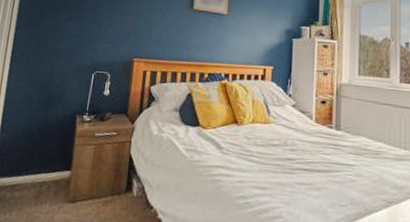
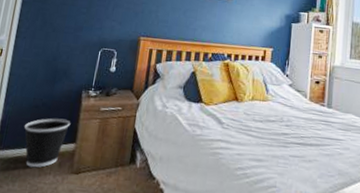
wastebasket: none [19,144,66,196] -> present [24,118,71,168]

